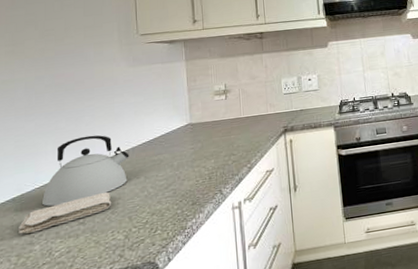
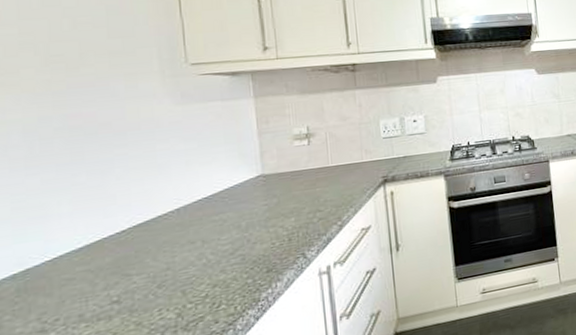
washcloth: present [17,192,112,235] -> none [21,261,158,321]
kettle: present [42,135,129,206] -> none [57,191,180,283]

